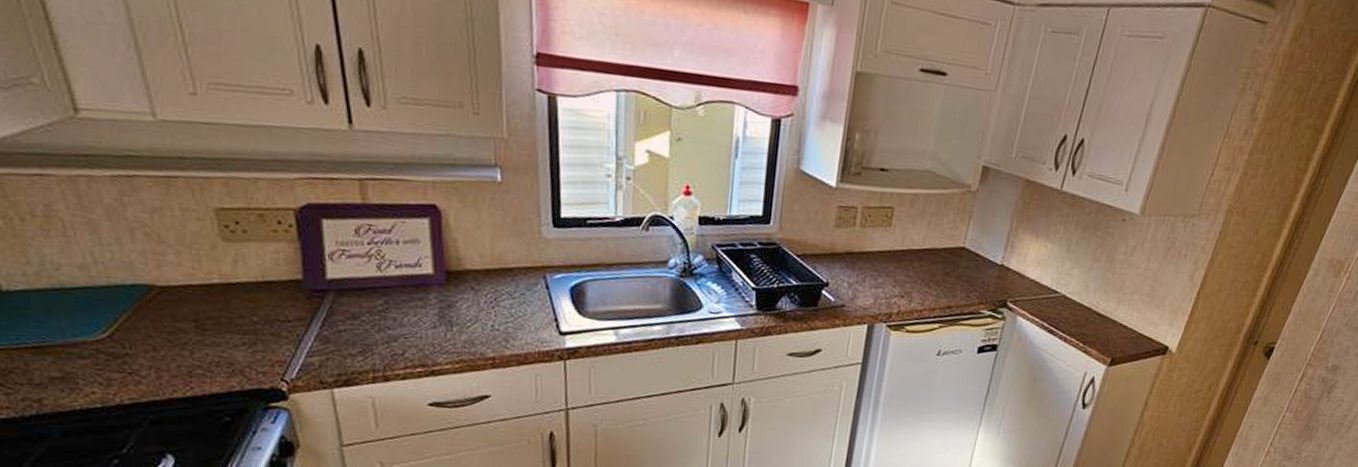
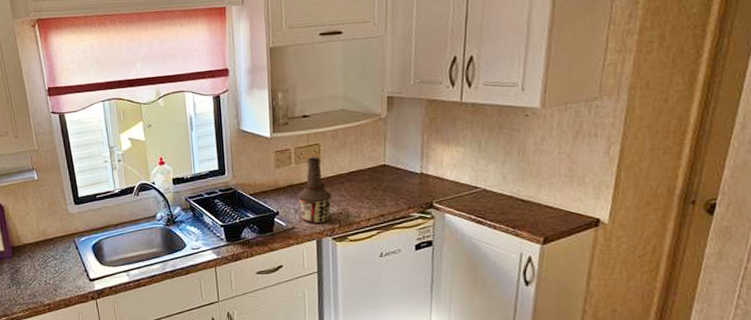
bottle: none [855,222,897,306] -> present [298,157,332,224]

